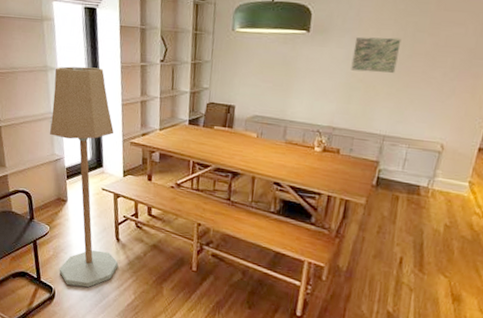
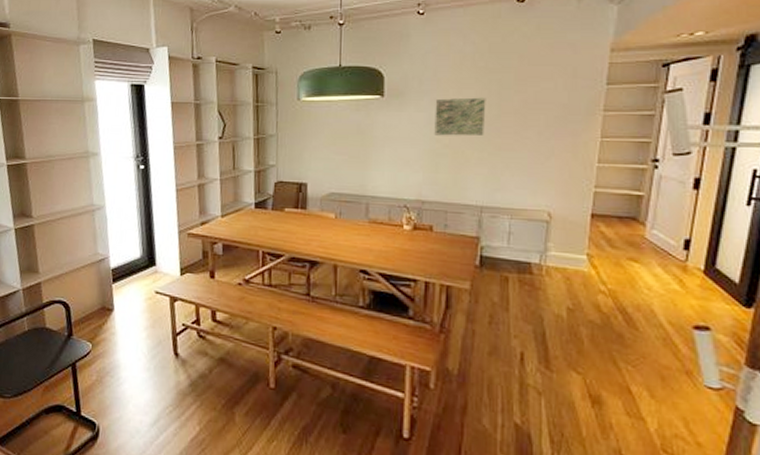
floor lamp: present [50,66,119,288] -> none [92,150,178,420]

